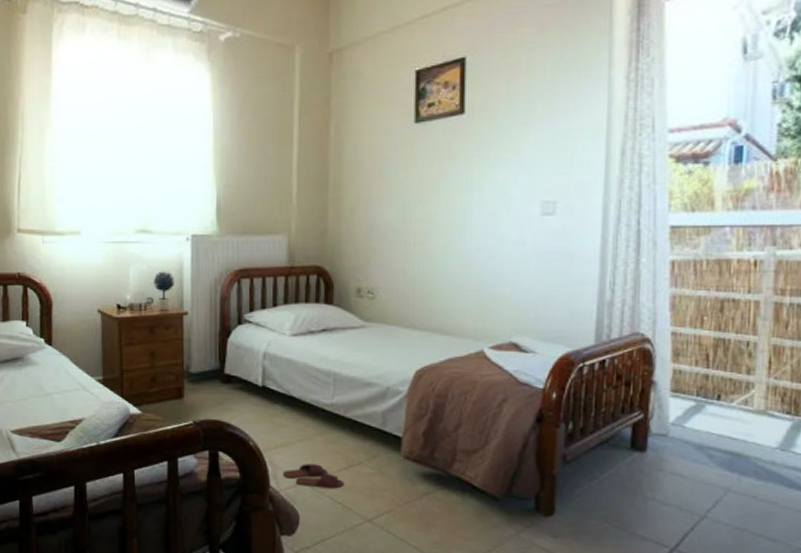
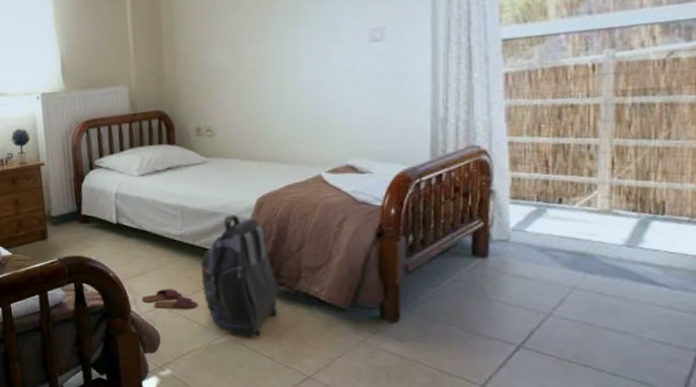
backpack: none [349,386,434,525] -> present [200,214,281,338]

